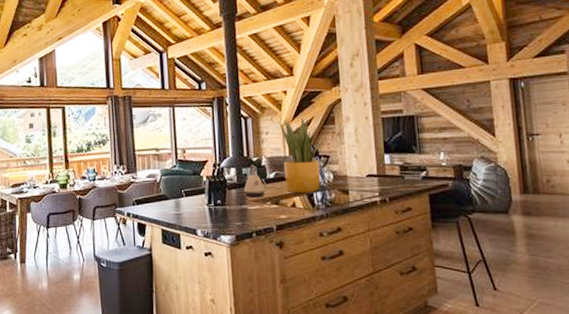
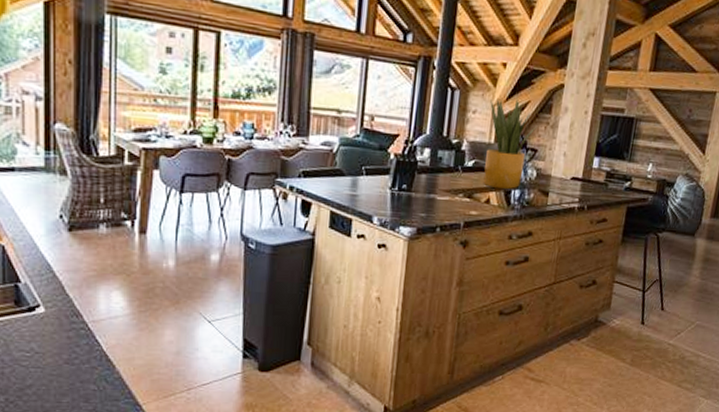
kettle: present [244,164,265,198] -> none [435,147,460,187]

